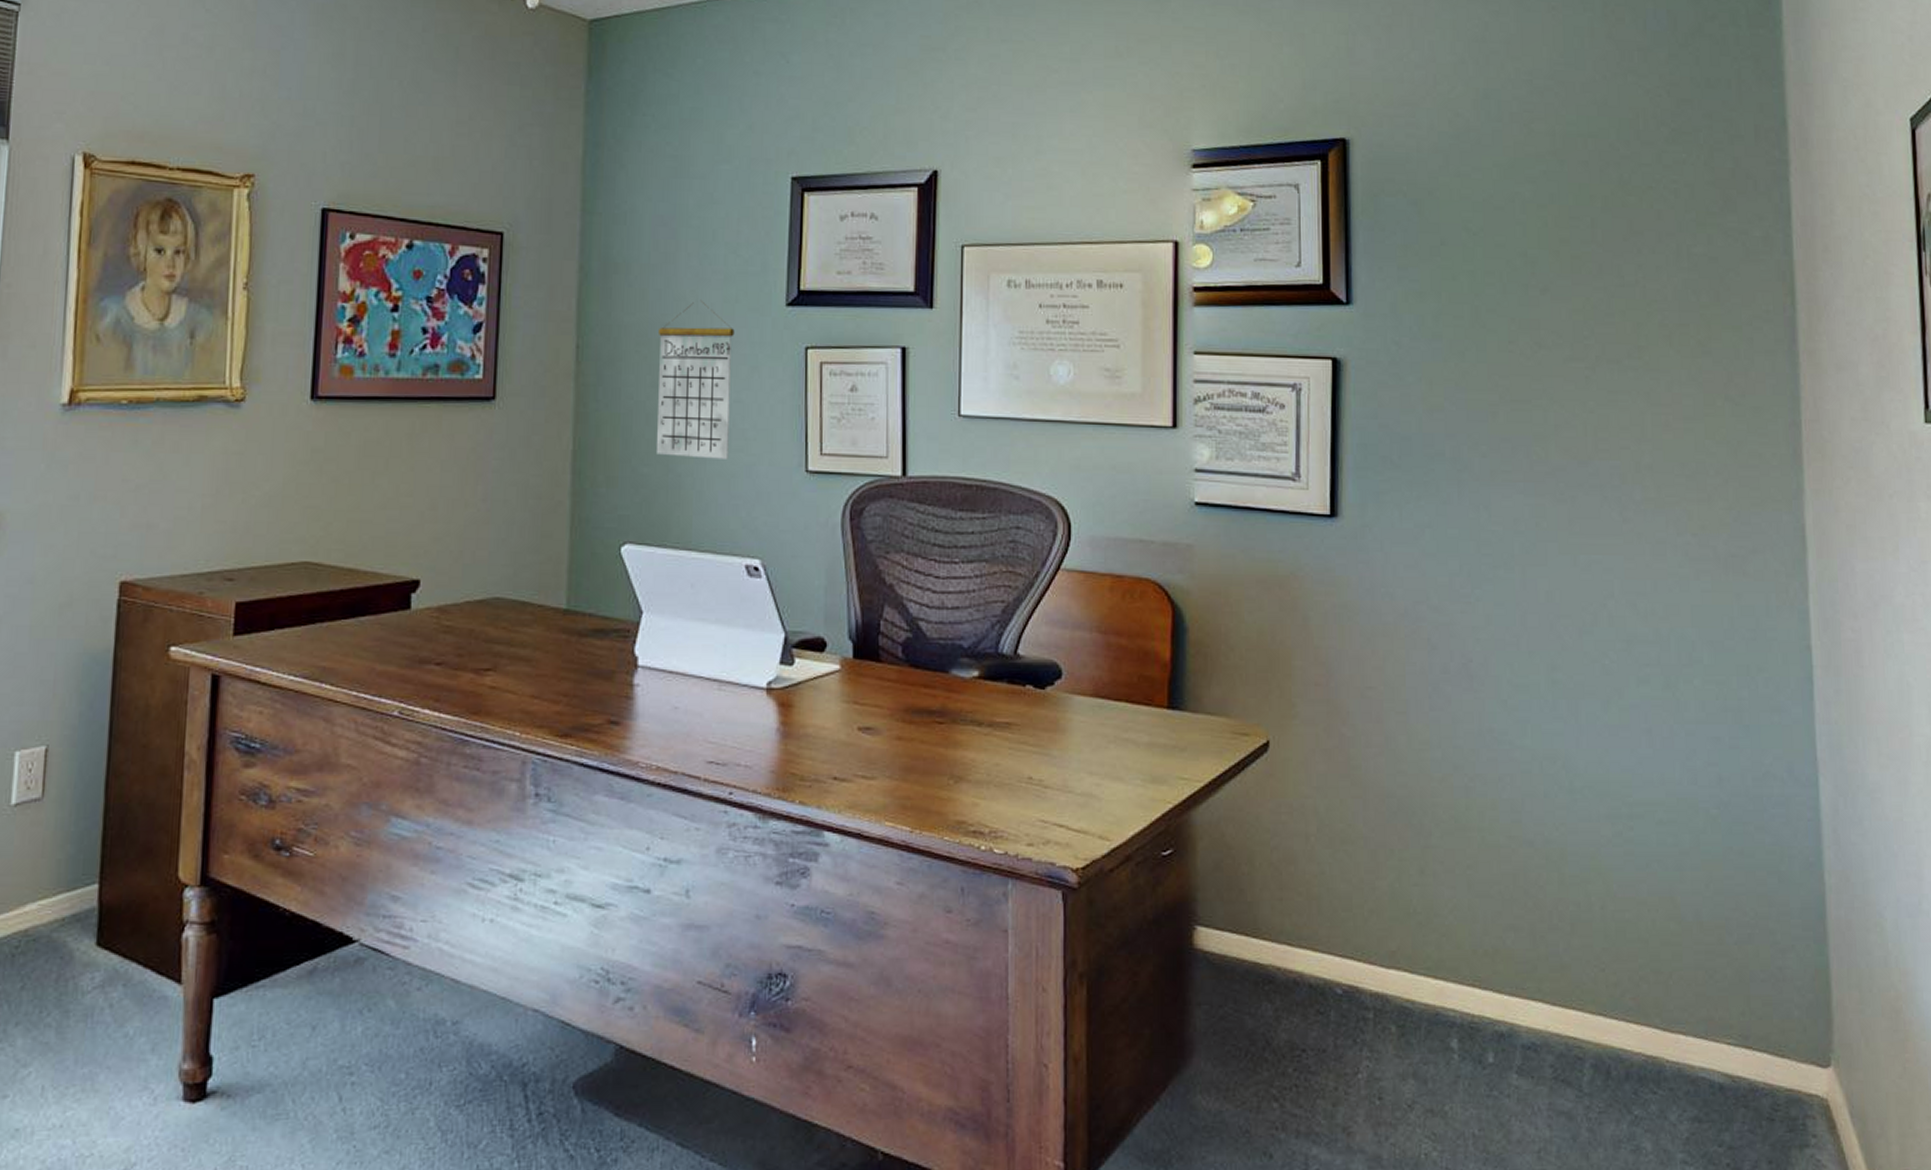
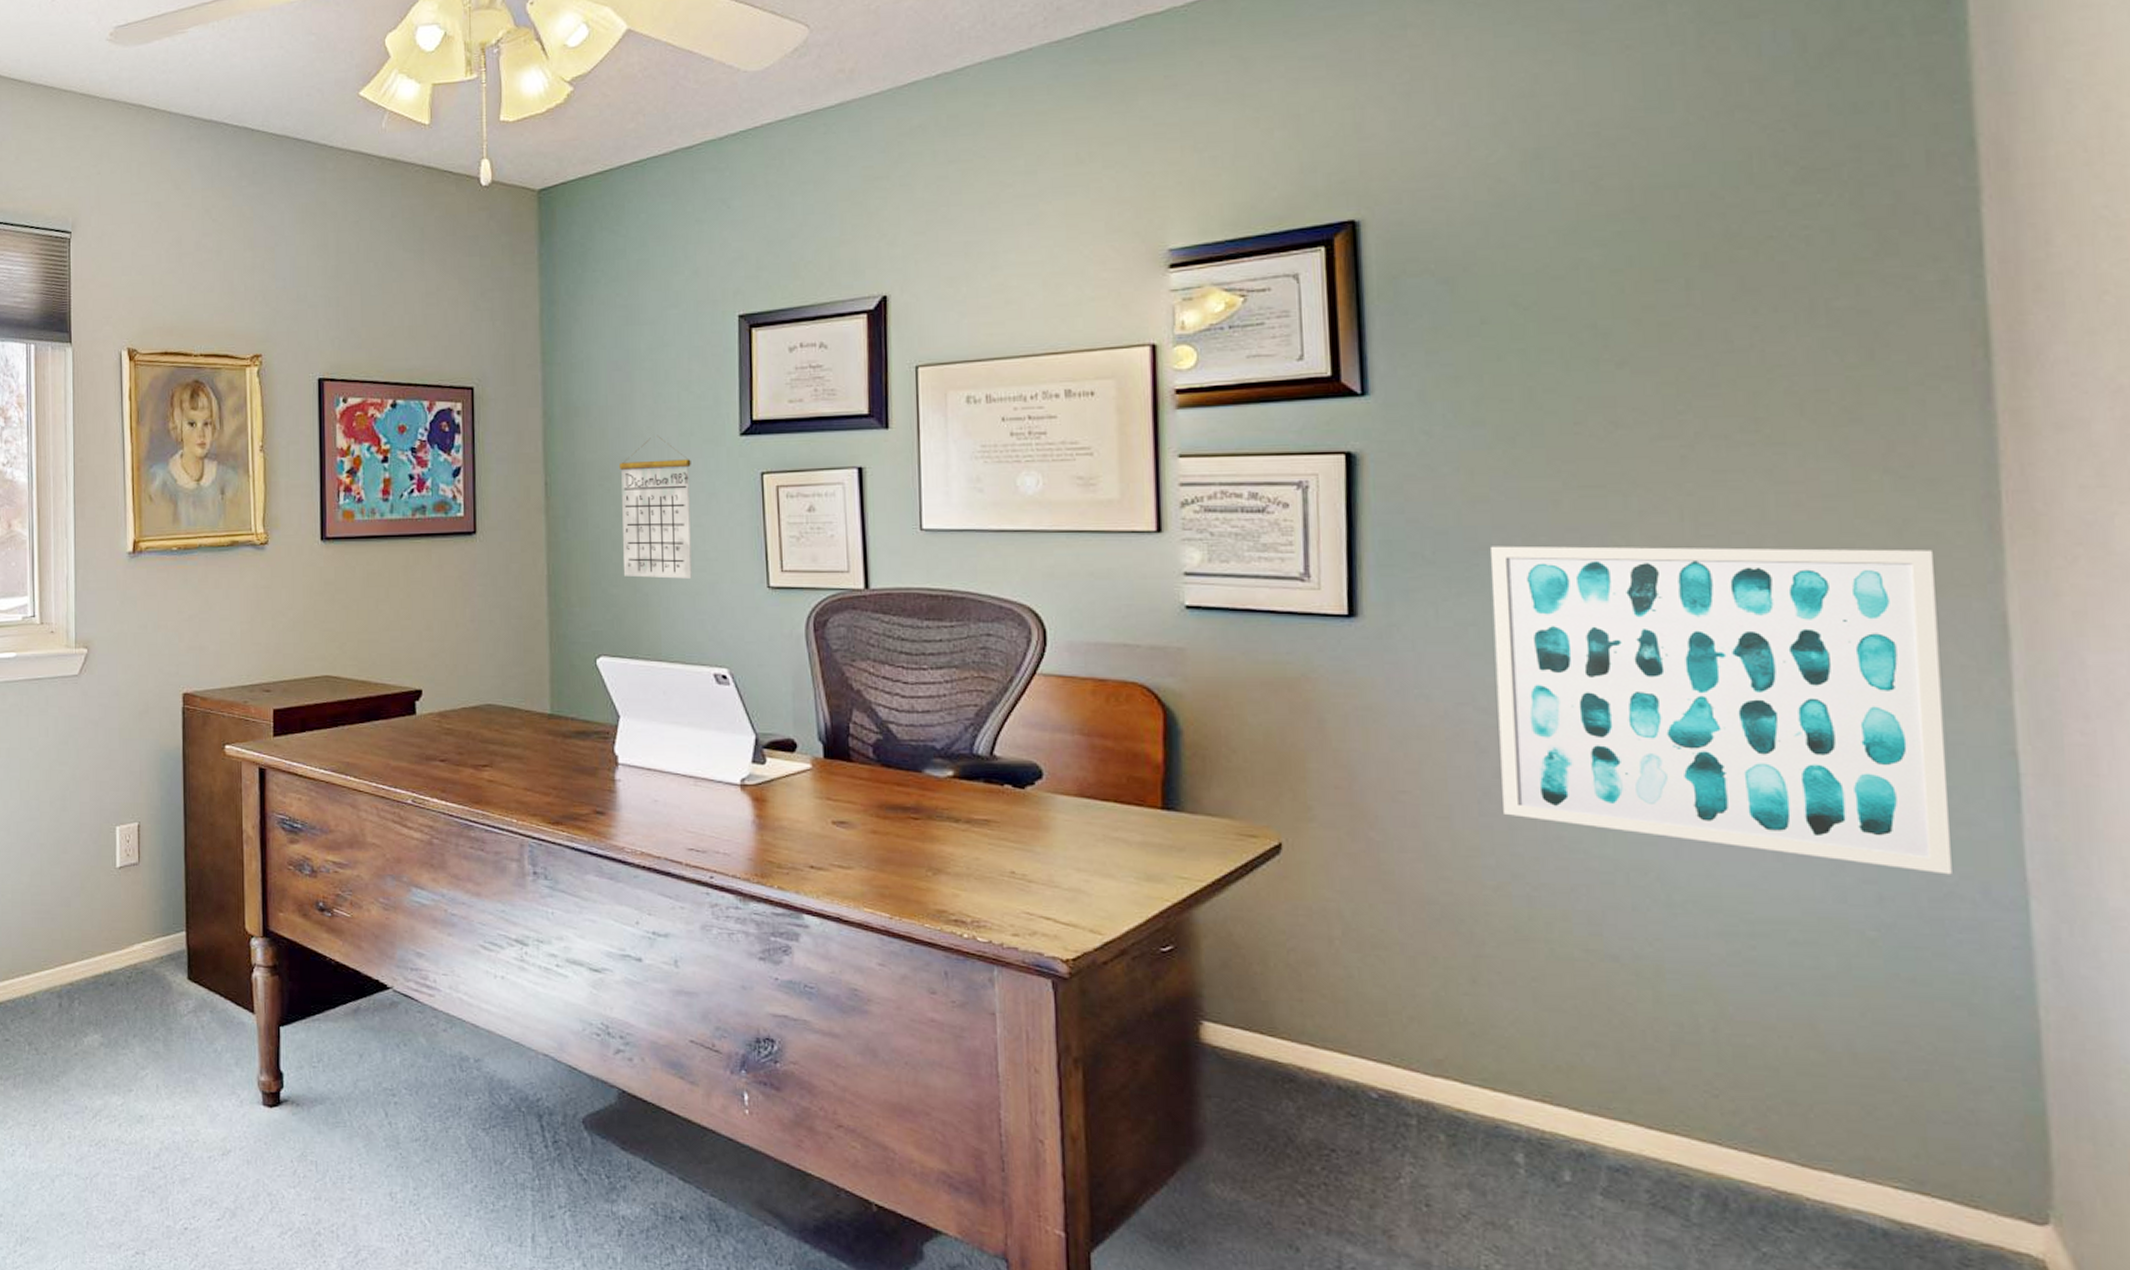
wall art: none [1443,453,1768,756] -> present [1491,545,1952,875]

